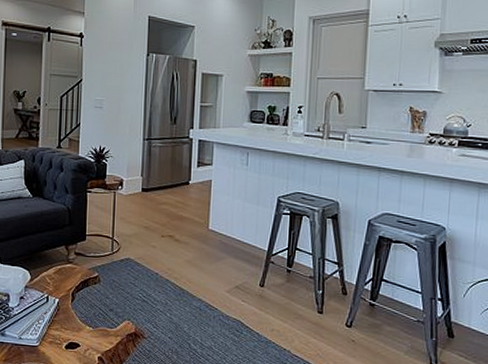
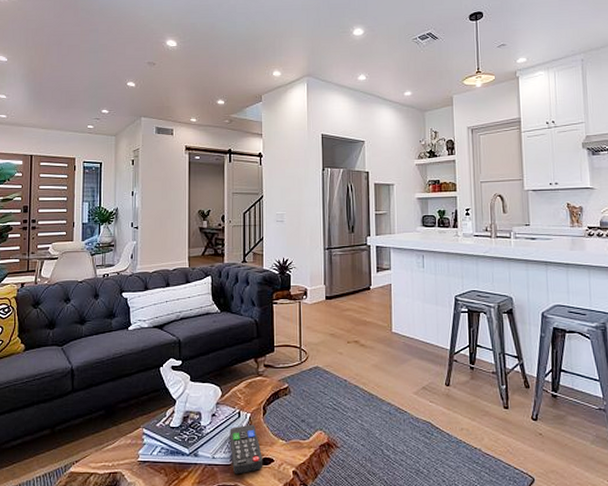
remote control: none [37,309,70,356] -> present [229,424,263,475]

